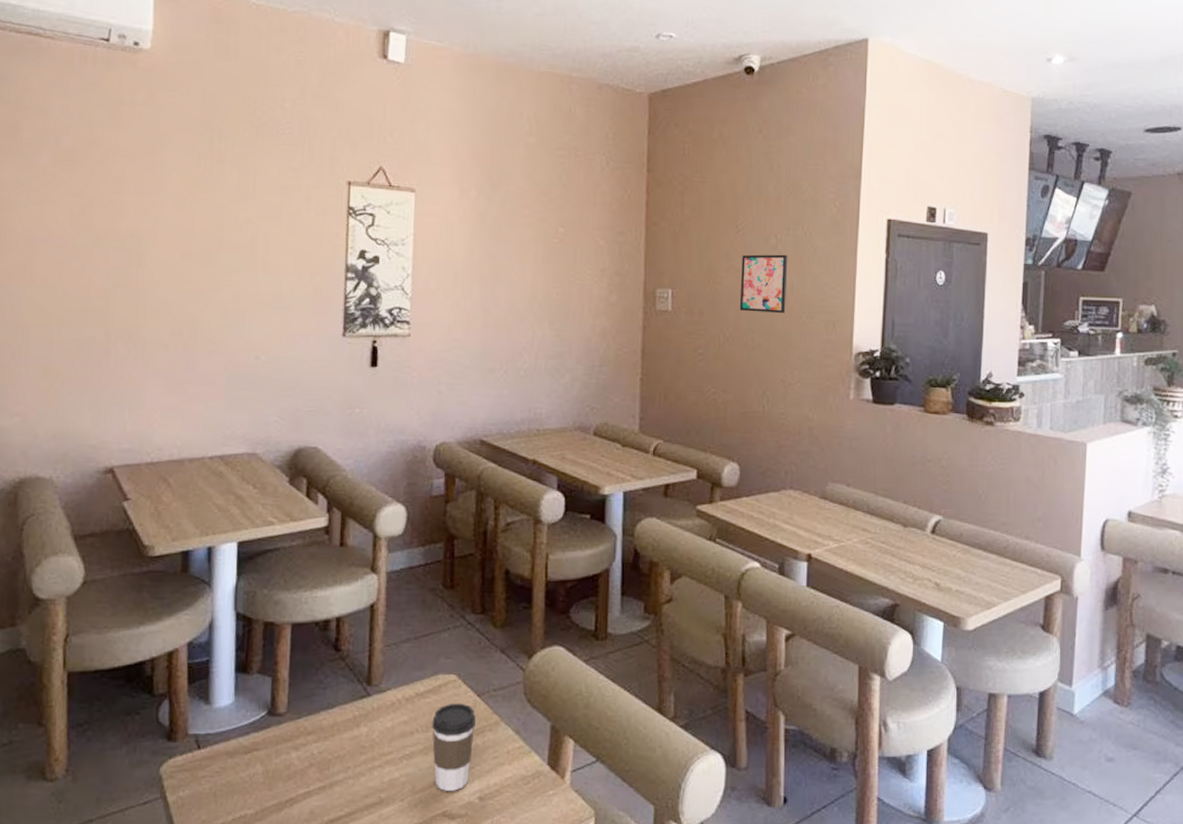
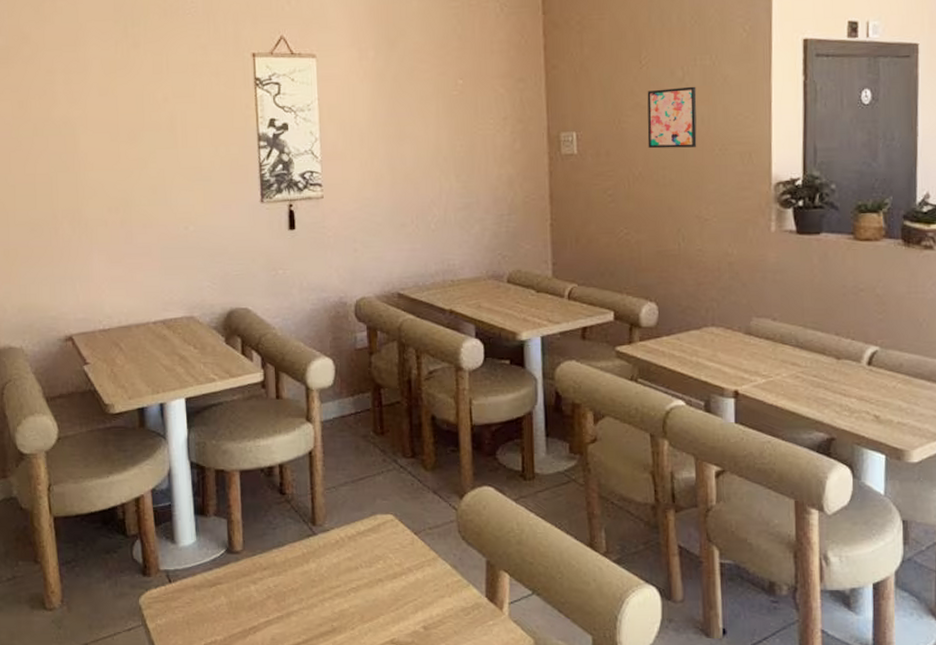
coffee cup: present [432,703,476,791] -> none [374,540,415,621]

